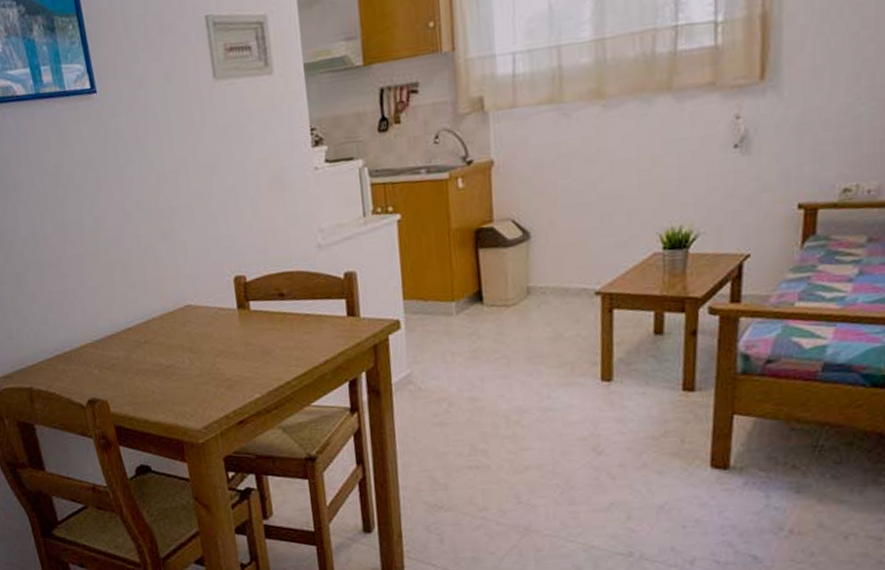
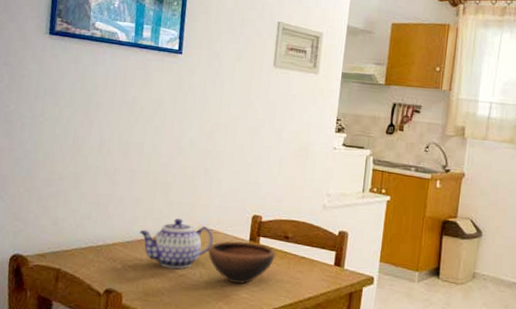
teapot: none [107,299,196,362] -> present [139,218,214,269]
bowl: none [191,310,273,363] -> present [208,241,276,285]

